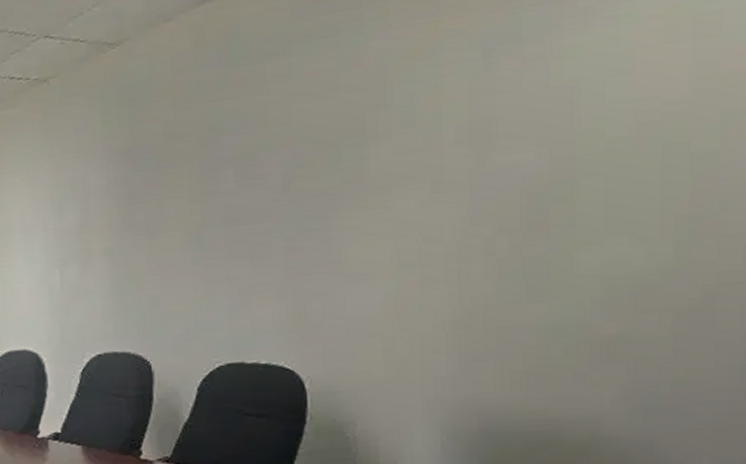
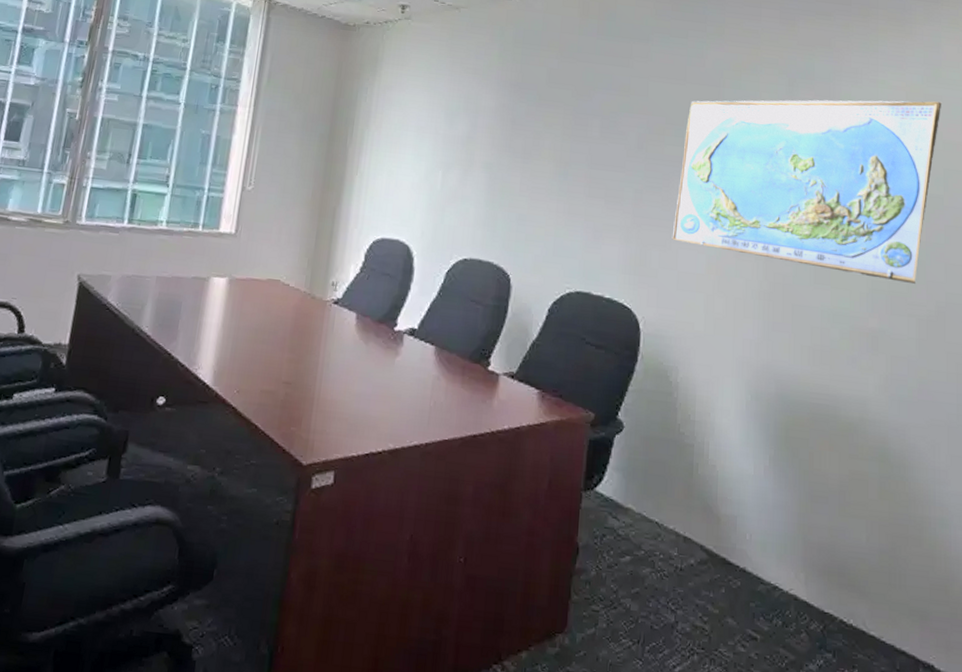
world map: none [336,18,723,286] -> present [672,100,942,285]

